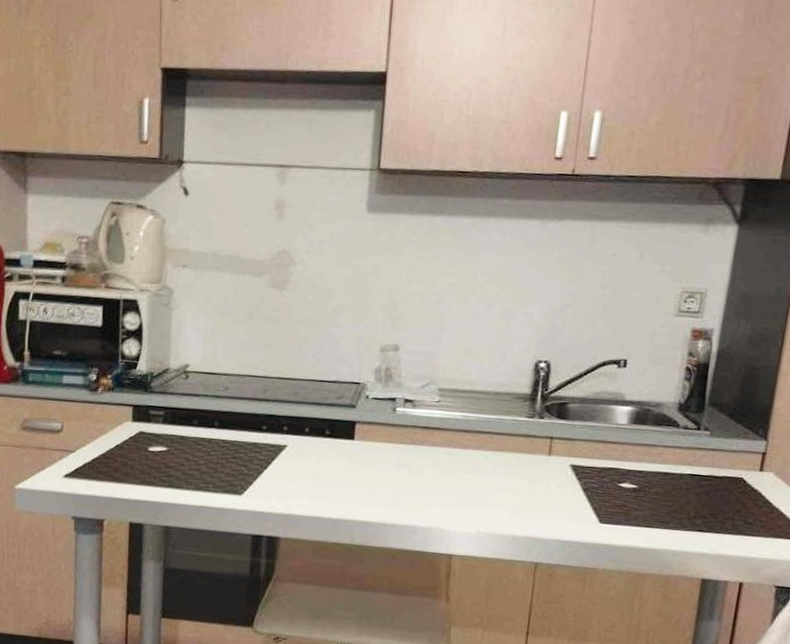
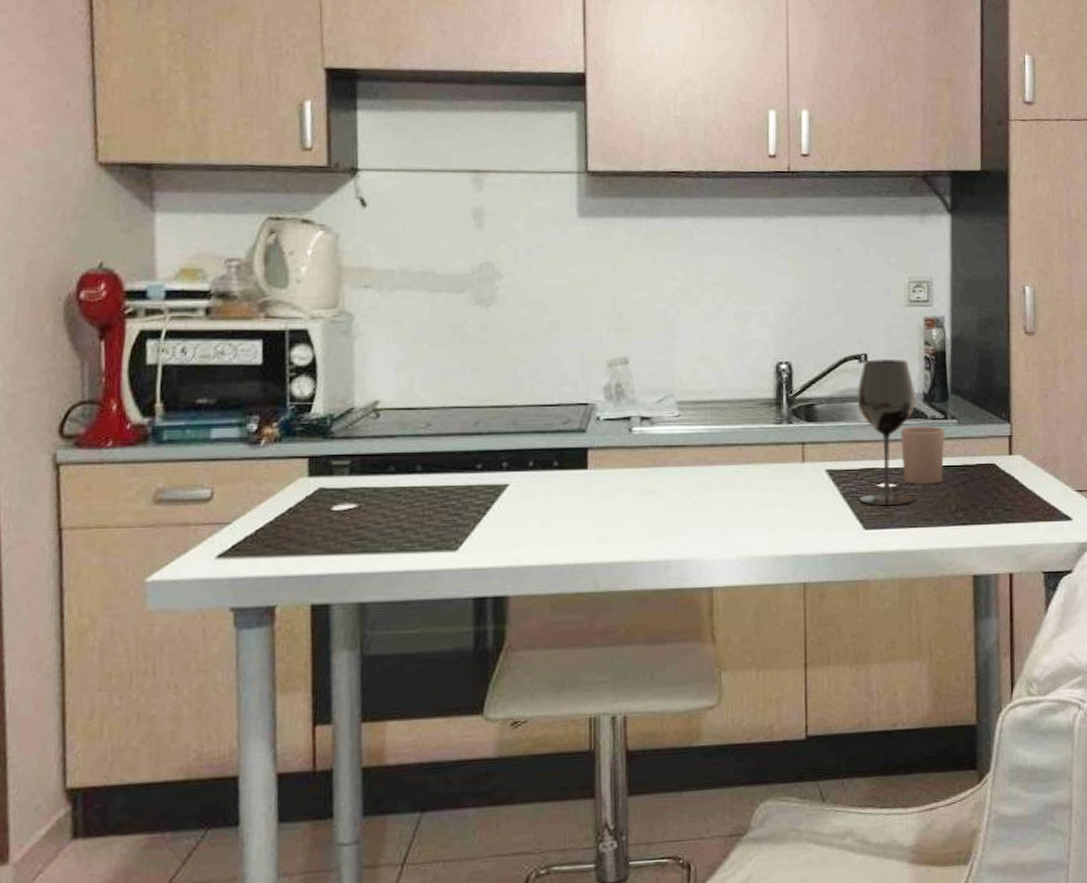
wineglass: none [598,365,671,506] -> present [856,358,916,505]
mug: none [645,433,696,491] -> present [901,426,945,485]

